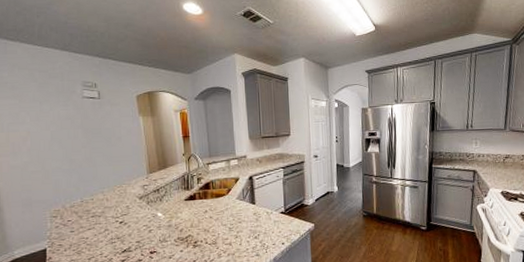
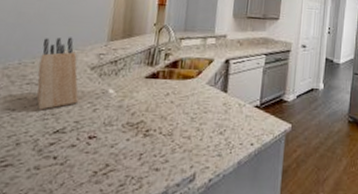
knife block: none [95,174,135,236] -> present [36,37,79,111]

